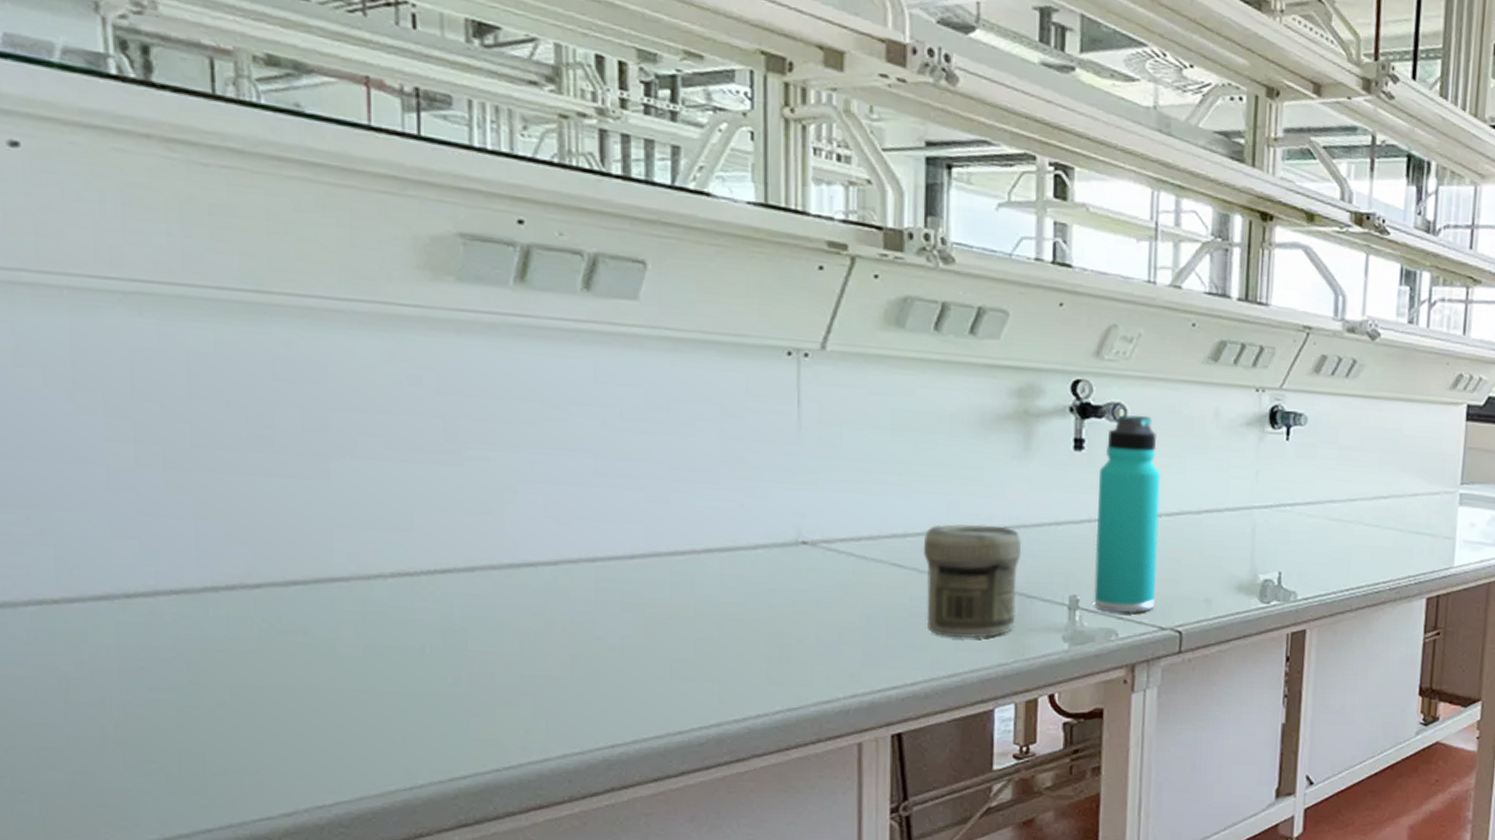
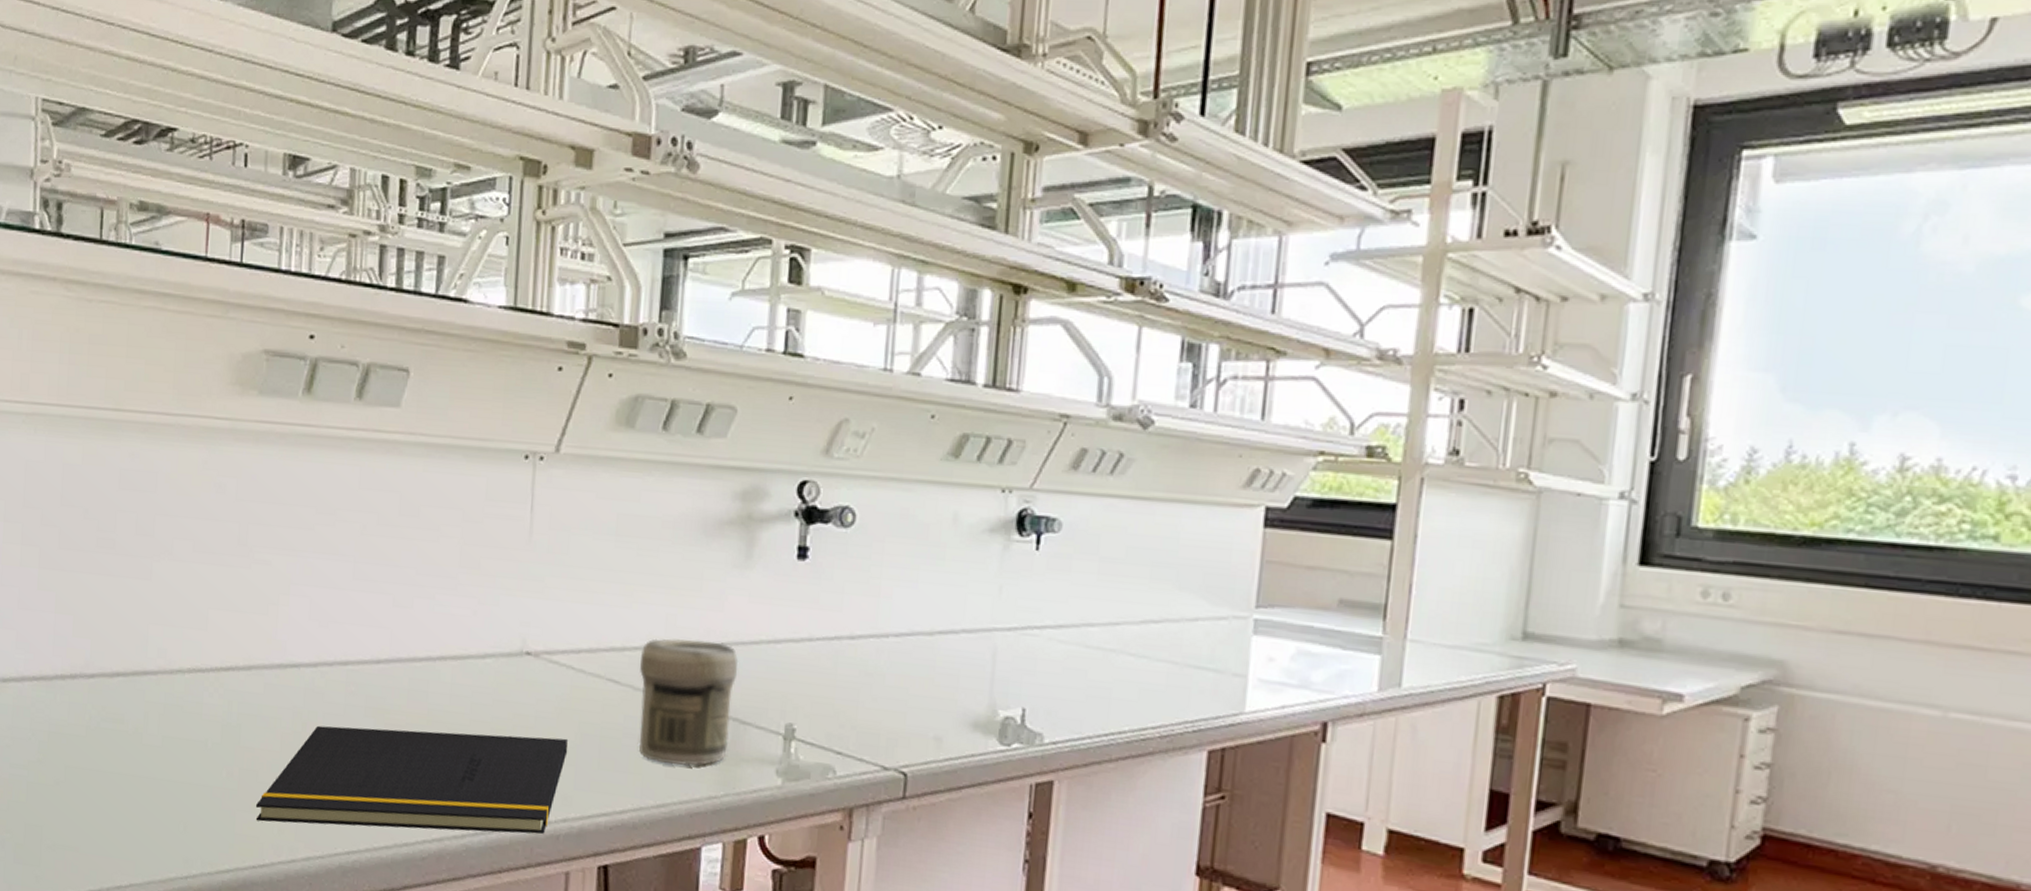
notepad: none [495,621,853,724] -> present [256,725,568,835]
thermos bottle: present [1094,415,1161,614] -> none [811,520,890,749]

